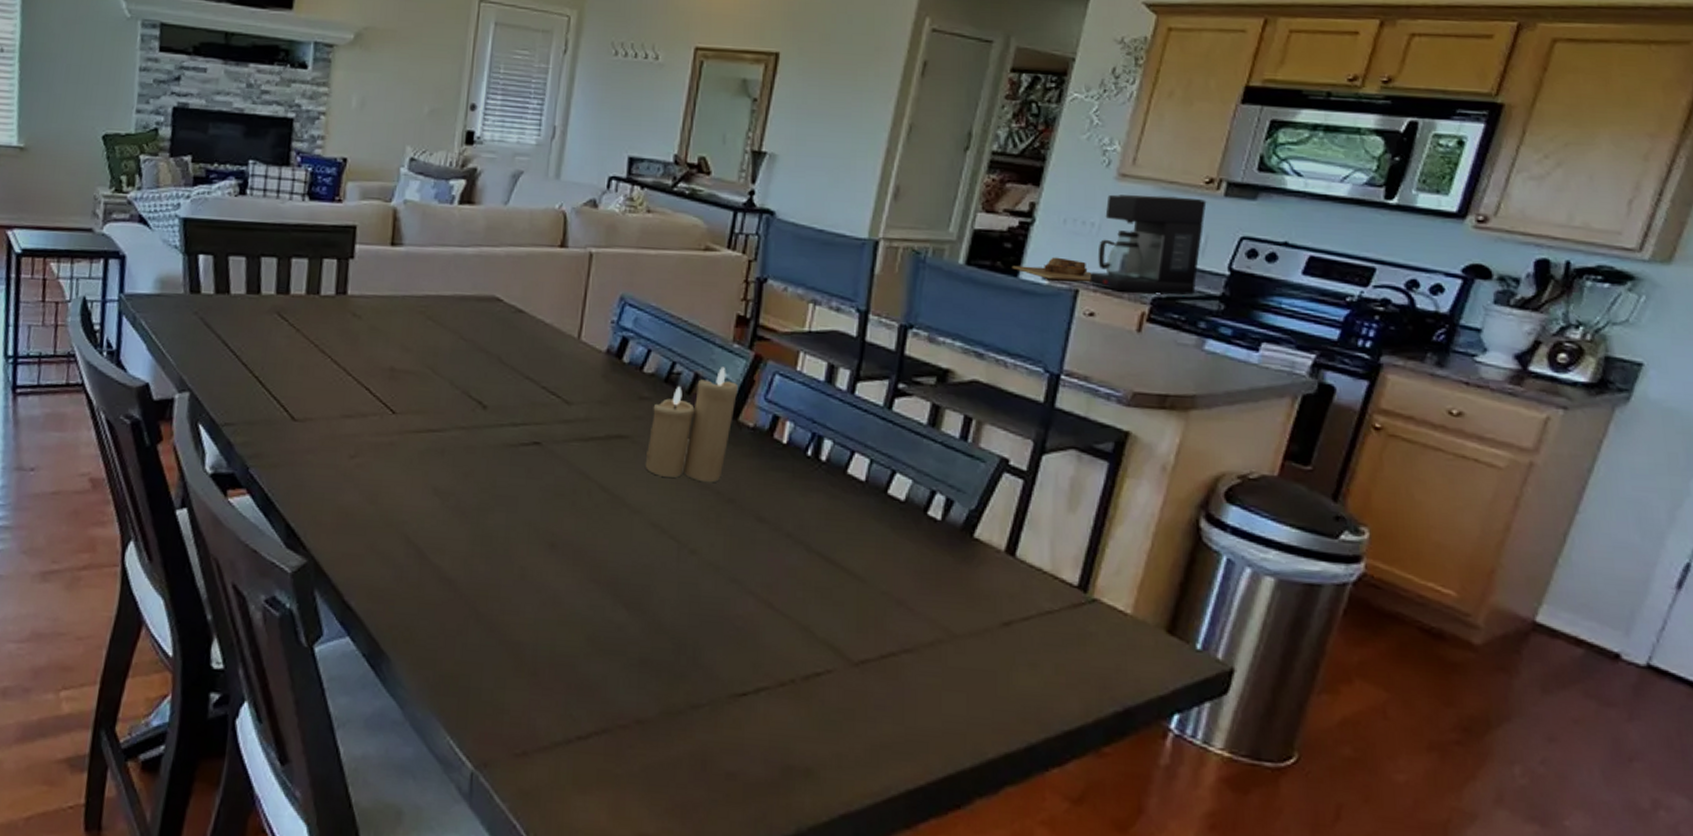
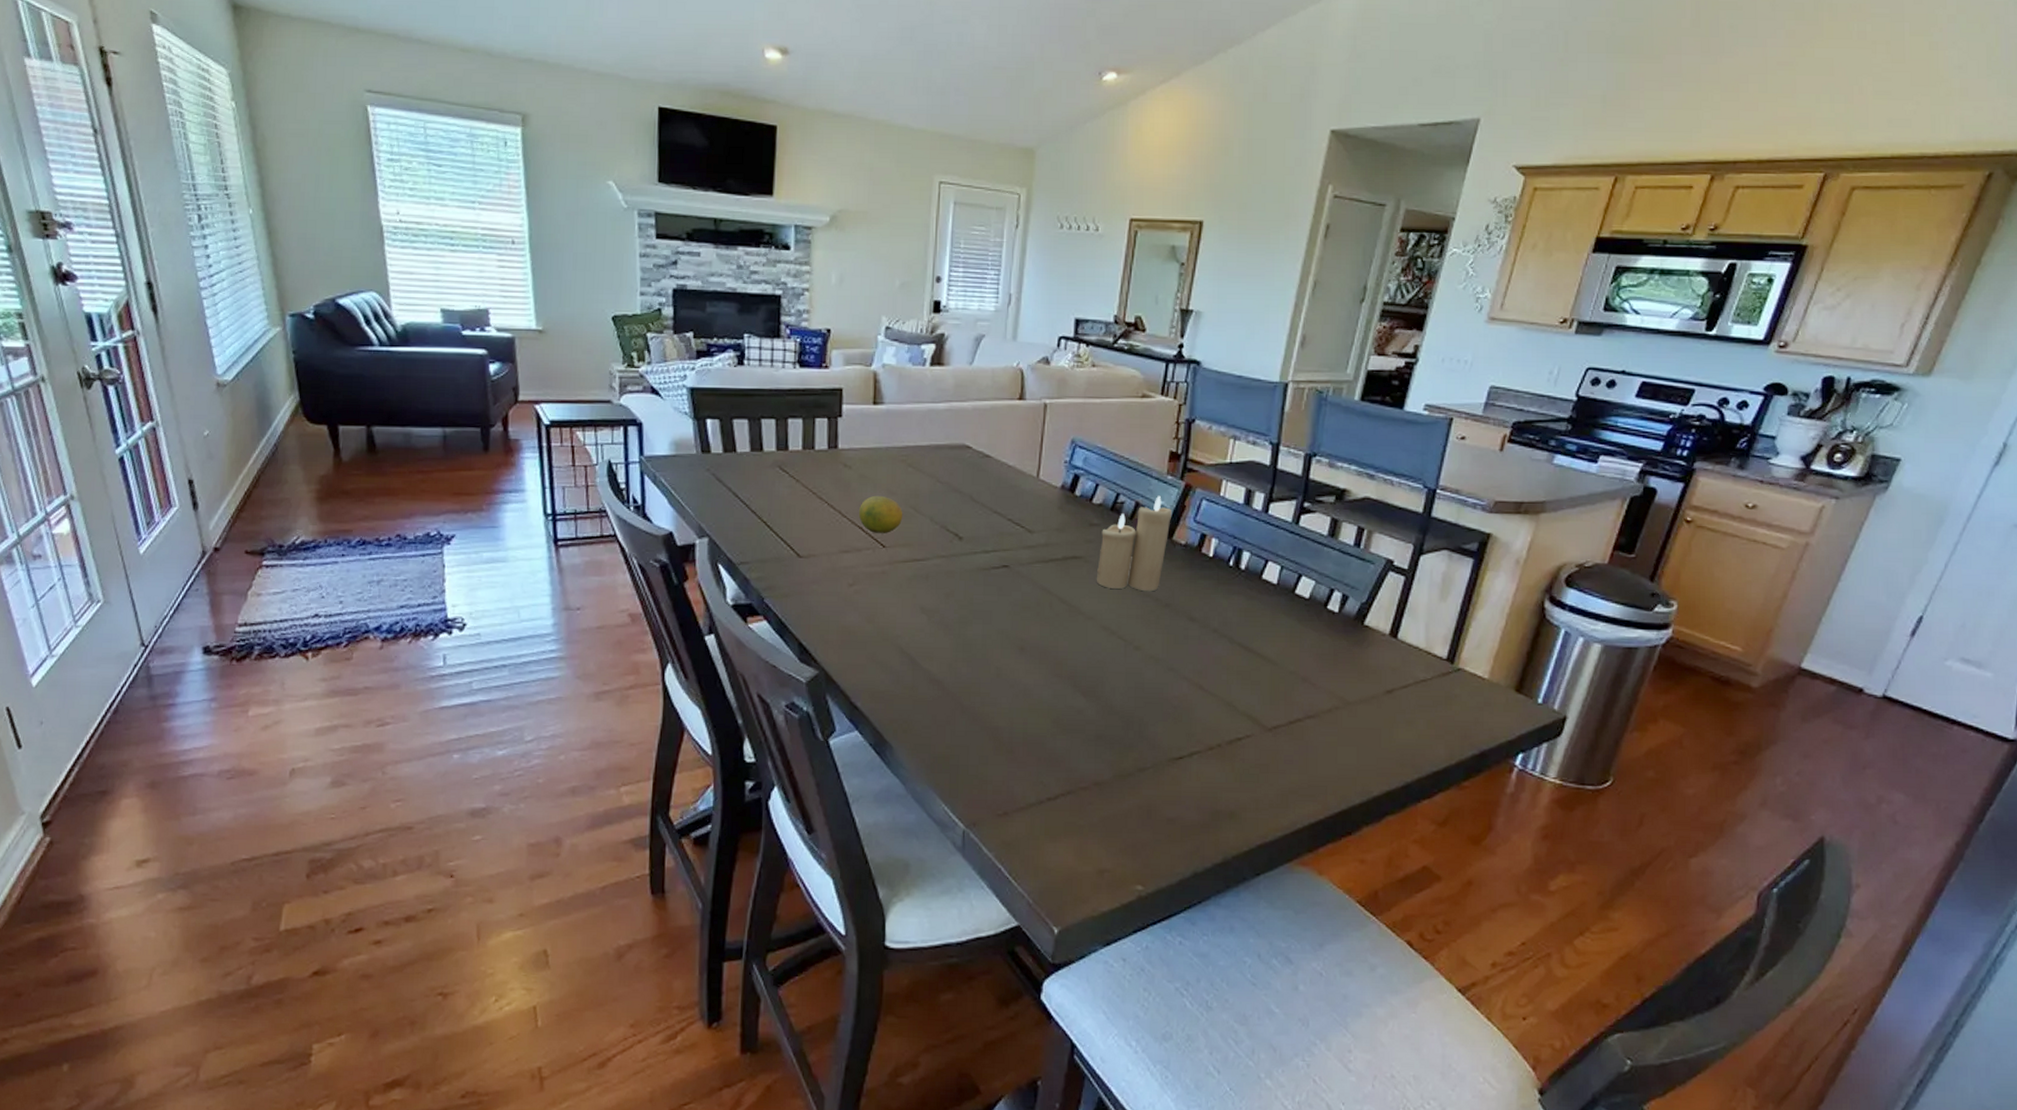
fruit: none [366,351,419,397] -> present [858,495,903,533]
cutting board: present [1012,257,1092,283] -> none [1399,391,1464,412]
coffee maker: present [1089,194,1207,295] -> none [1462,335,1560,418]

